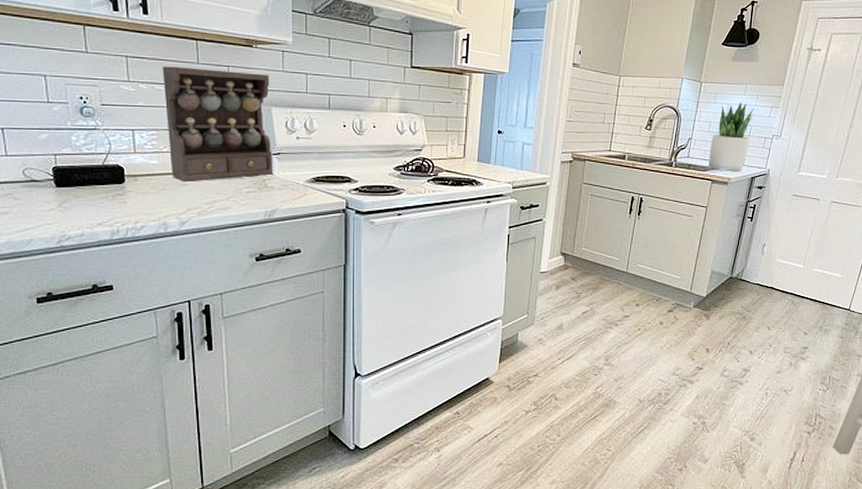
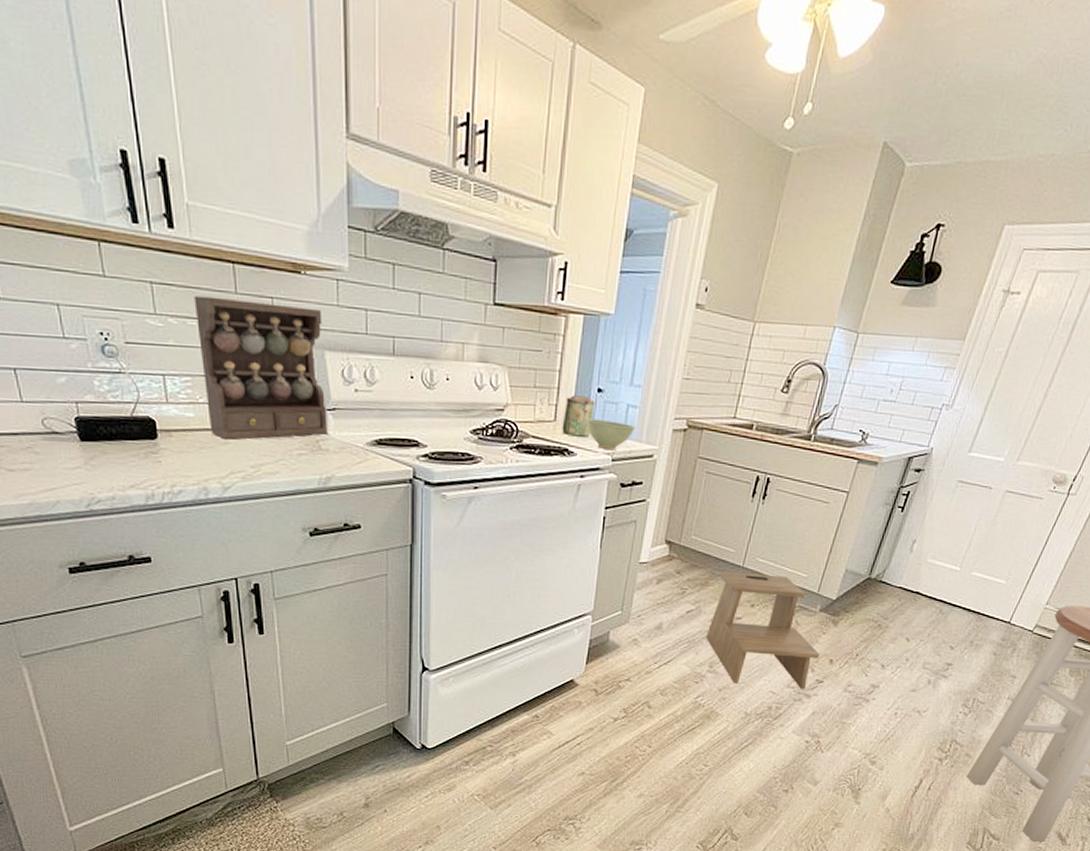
canister: none [470,137,496,170] -> present [562,395,595,437]
bowl: none [490,155,531,180] -> present [586,418,636,451]
step stool: none [600,275,698,376] -> present [706,570,820,690]
planter: present [708,101,754,172] -> none [855,359,923,450]

